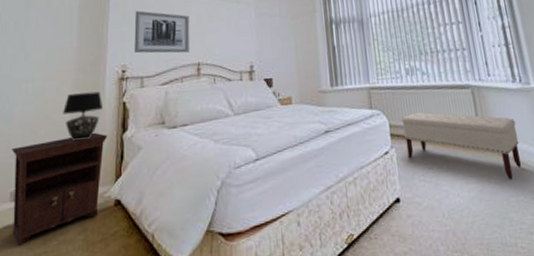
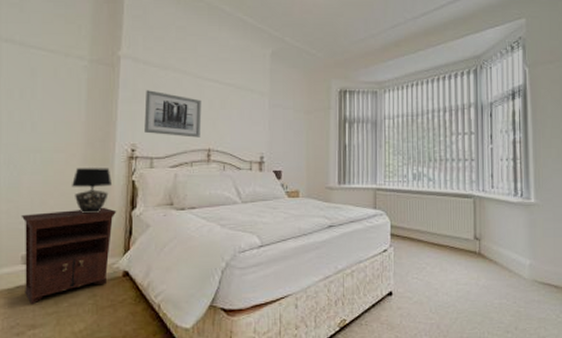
bench: present [401,112,522,180] -> none [403,216,511,284]

